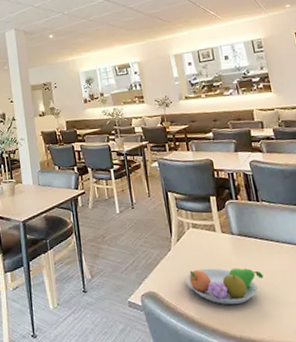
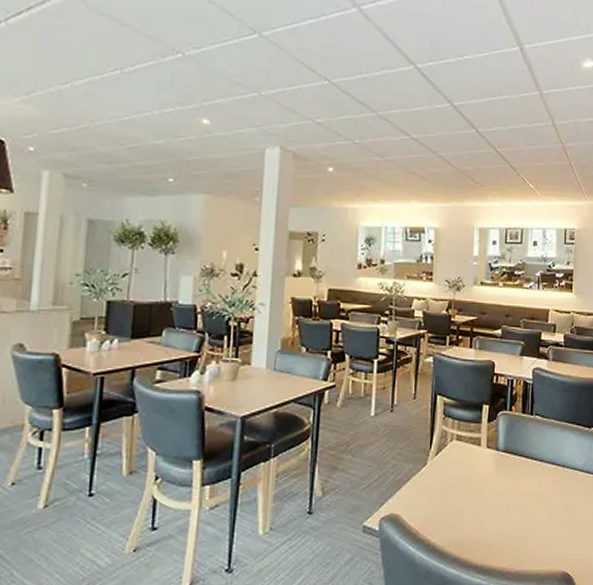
fruit bowl: present [185,267,264,304] -> none [436,488,520,530]

